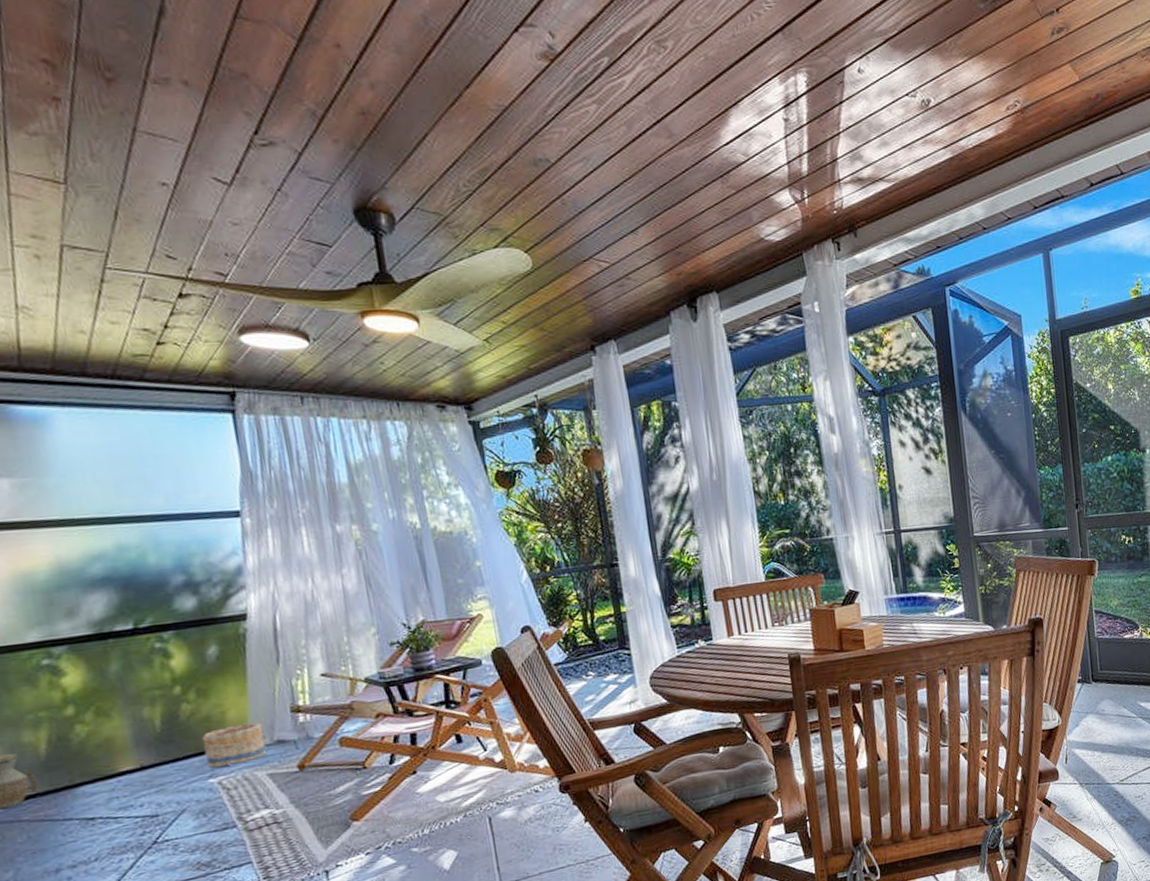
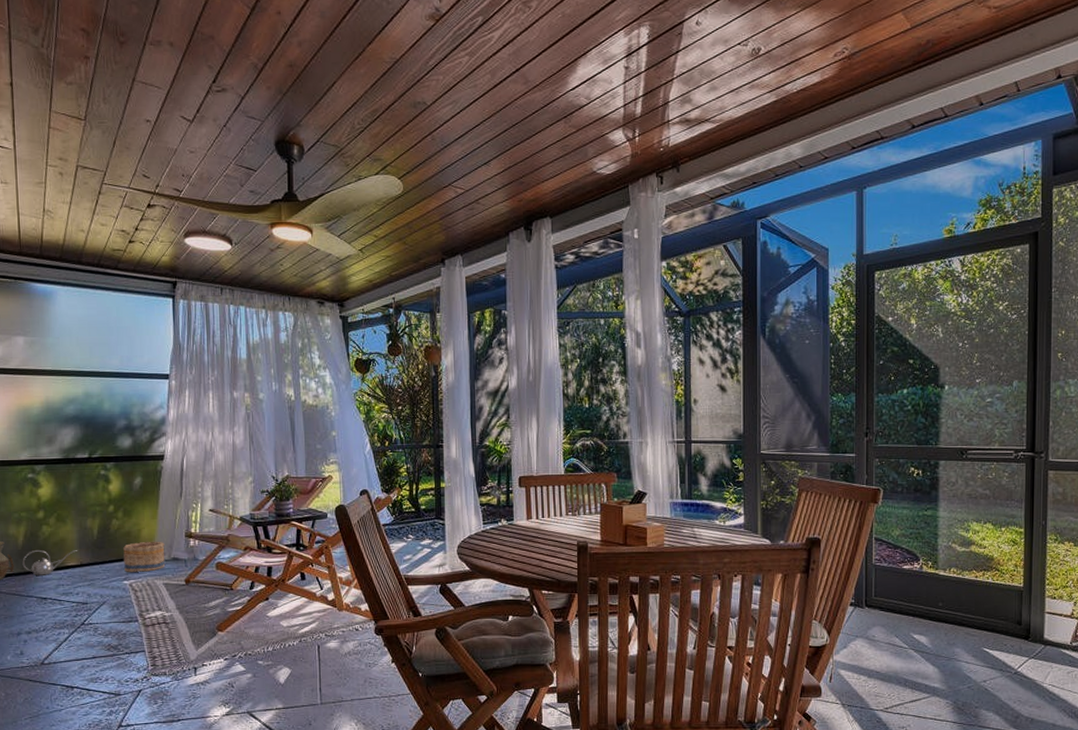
watering can: none [49,749,135,791] -> present [22,549,78,575]

